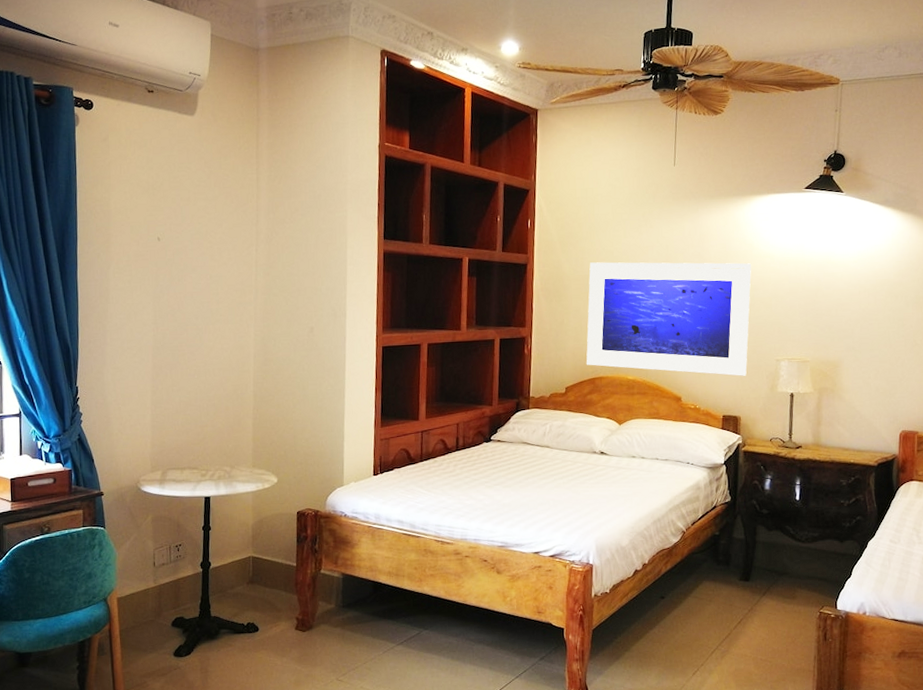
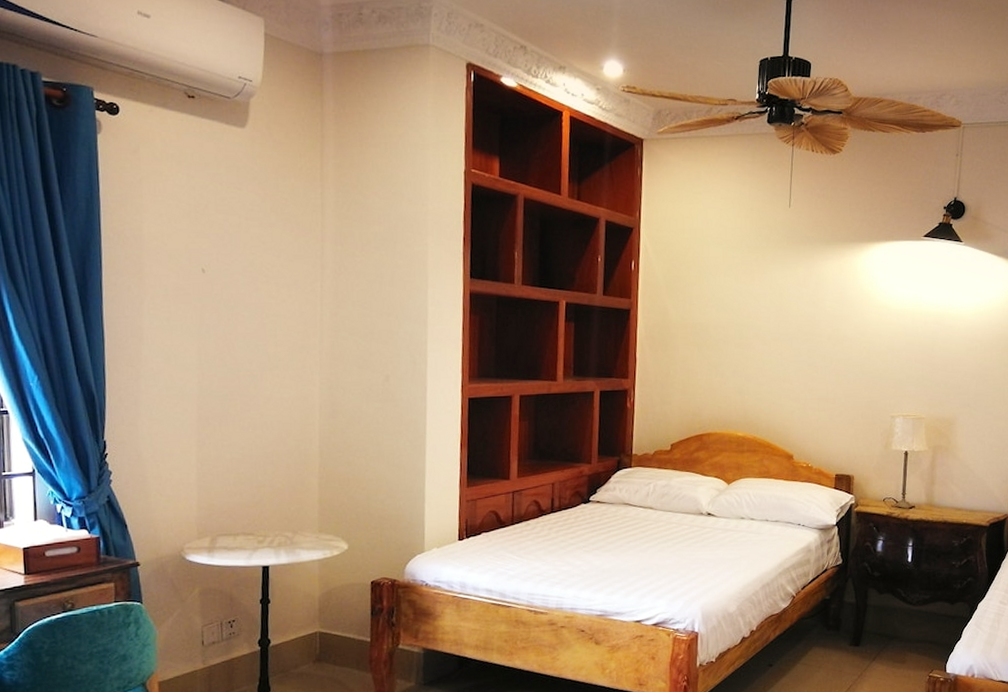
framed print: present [586,262,751,376] -> none [693,309,867,433]

